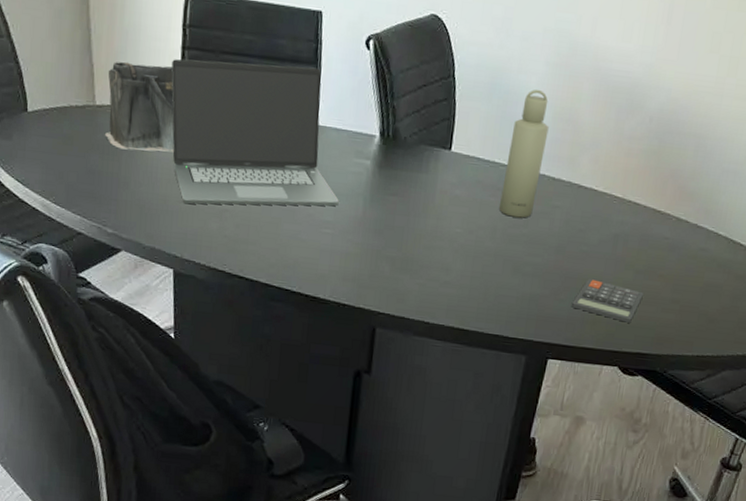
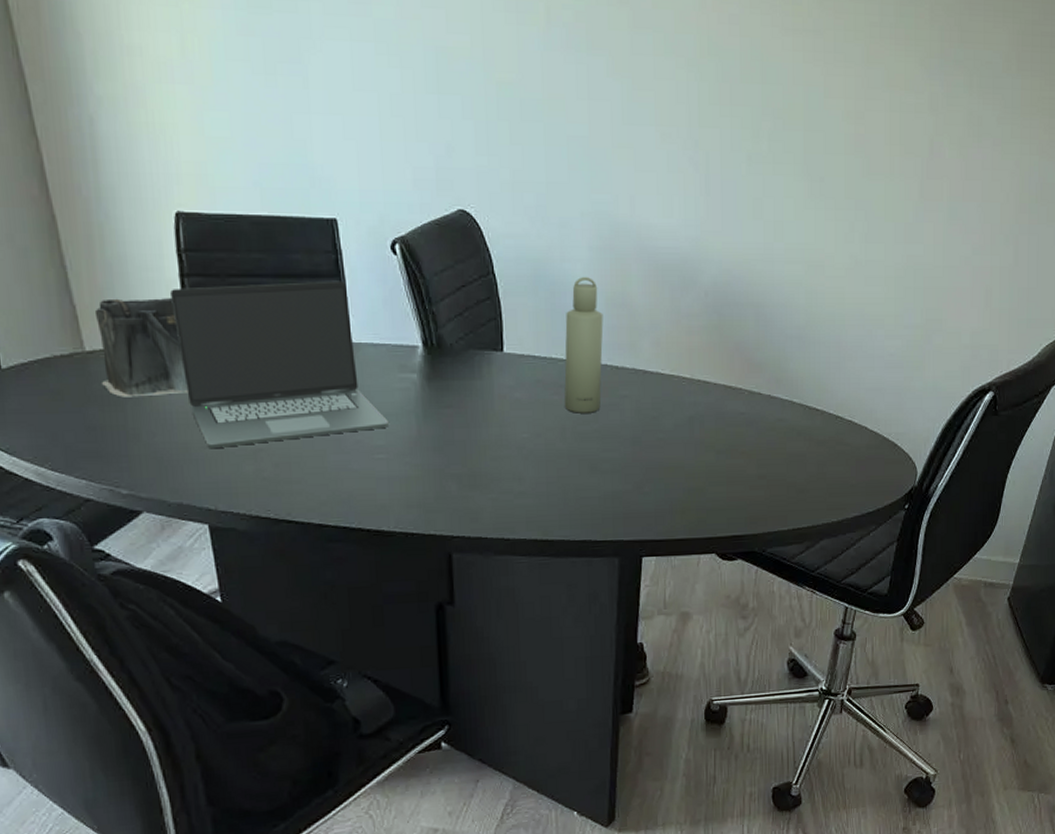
calculator: present [572,279,644,323] -> none [658,466,729,506]

